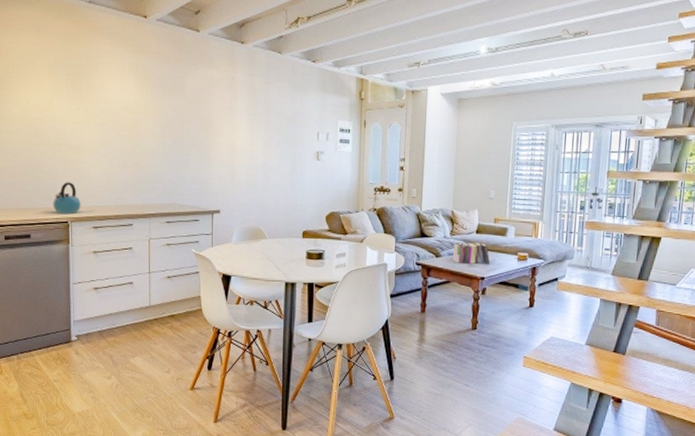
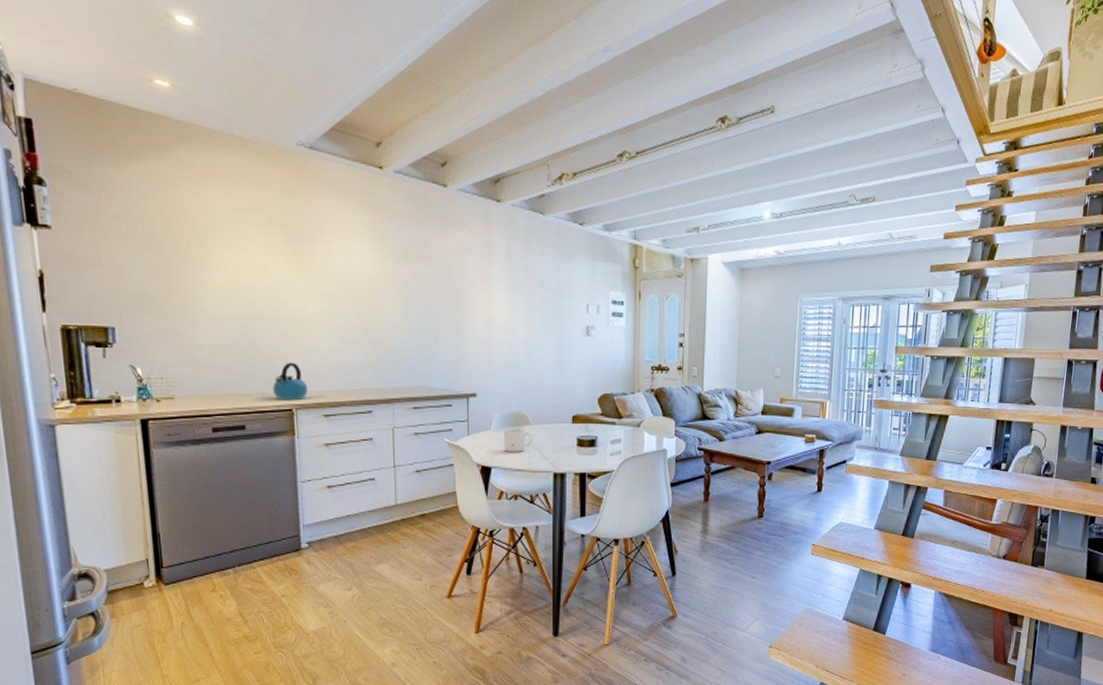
mug: none [242,241,267,263] -> present [504,428,533,452]
books: present [453,242,490,264] -> none [737,424,776,447]

